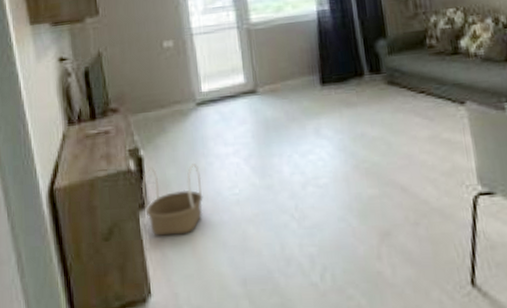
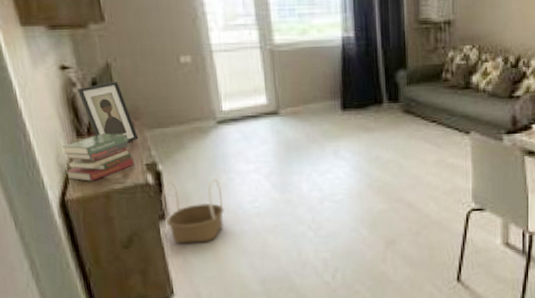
books: none [55,119,118,169] -> present [63,133,134,181]
picture frame: none [72,70,123,129] -> present [78,82,139,143]

